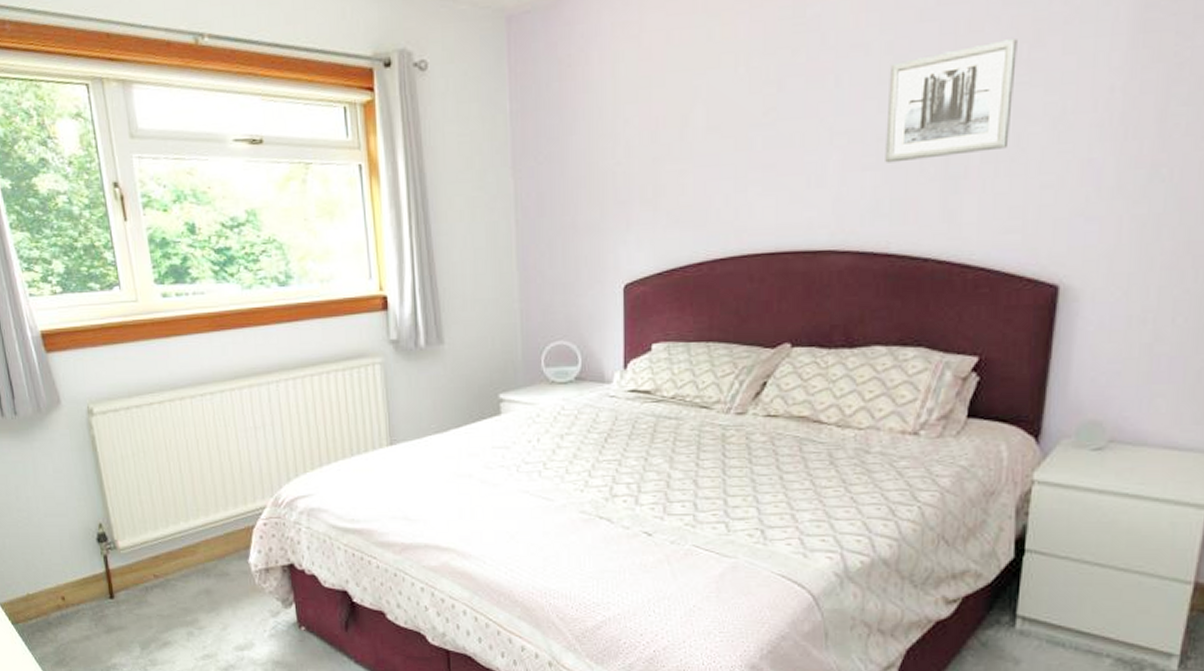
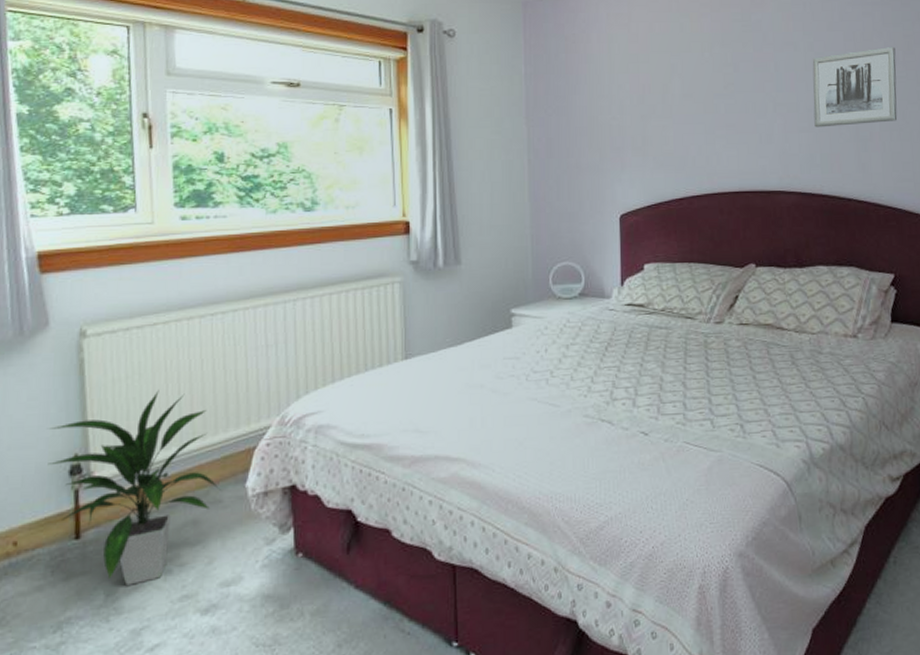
indoor plant: none [75,468,227,642] -> present [47,390,221,585]

